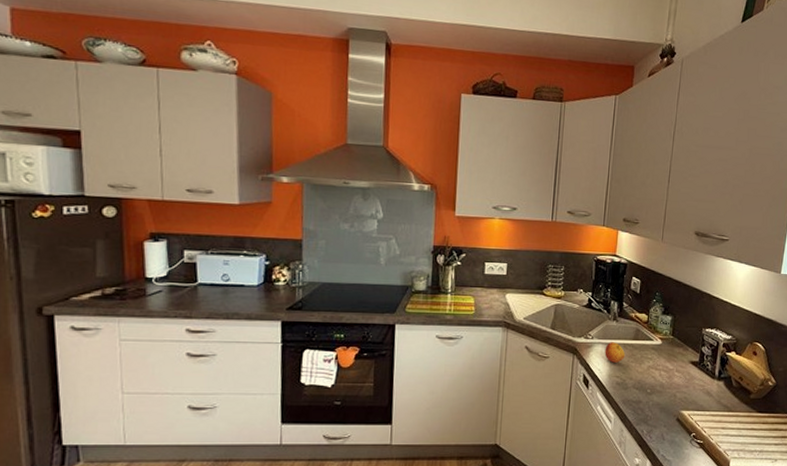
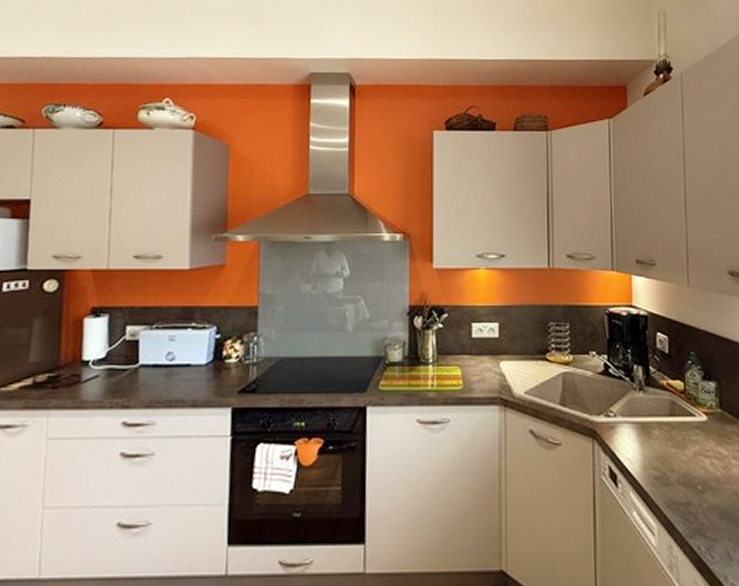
apple: present [604,342,626,363] -> none [633,420,662,449]

